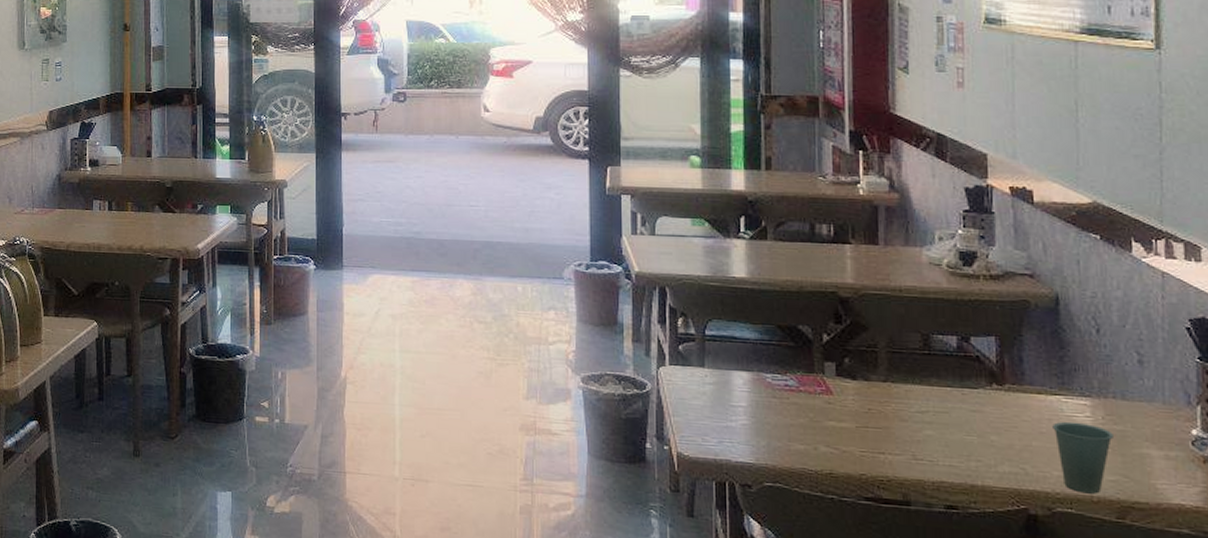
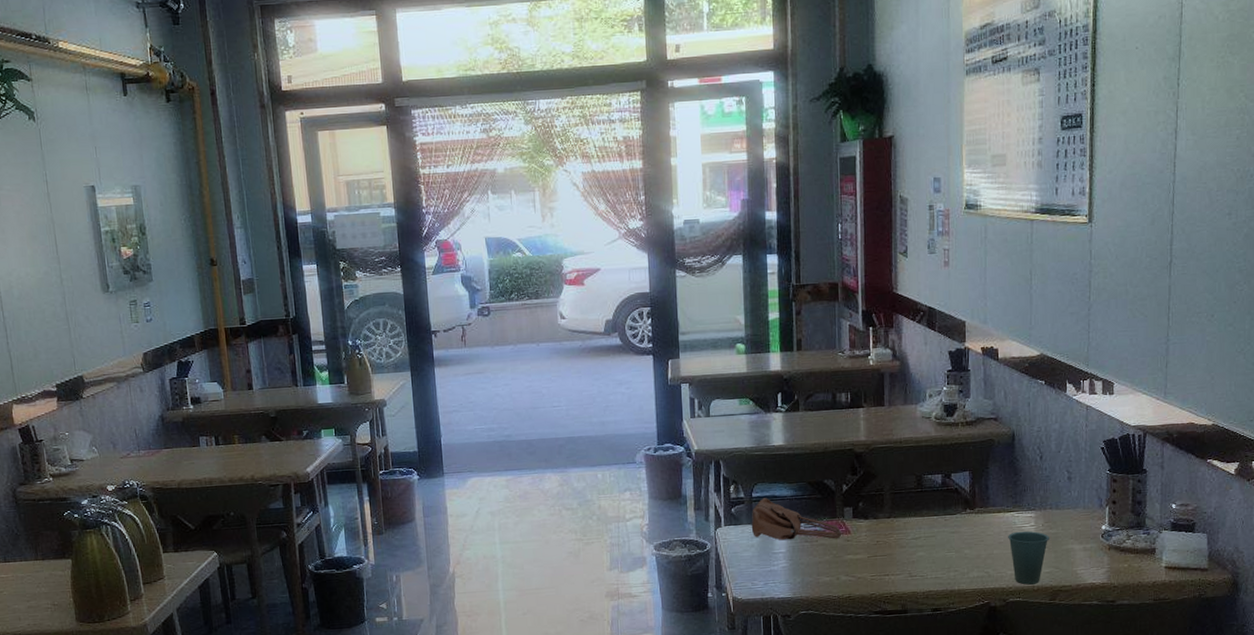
handbag: none [703,337,820,399] -> present [751,497,841,540]

